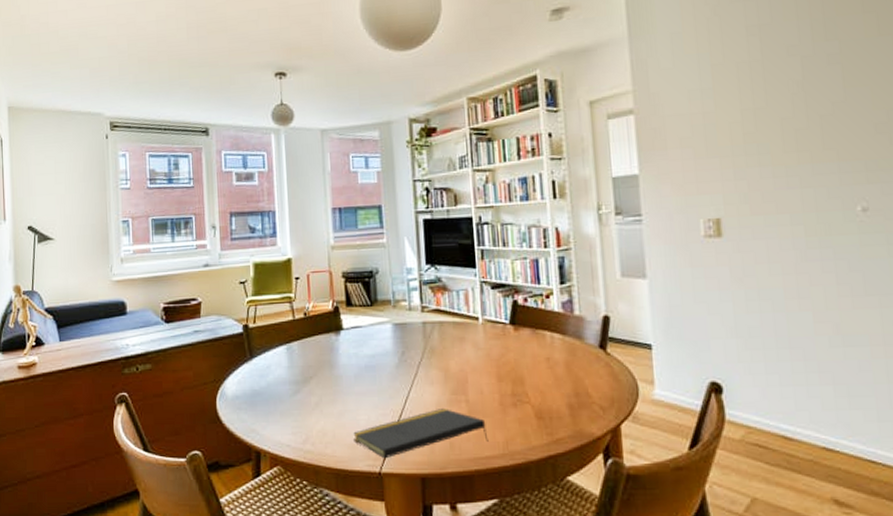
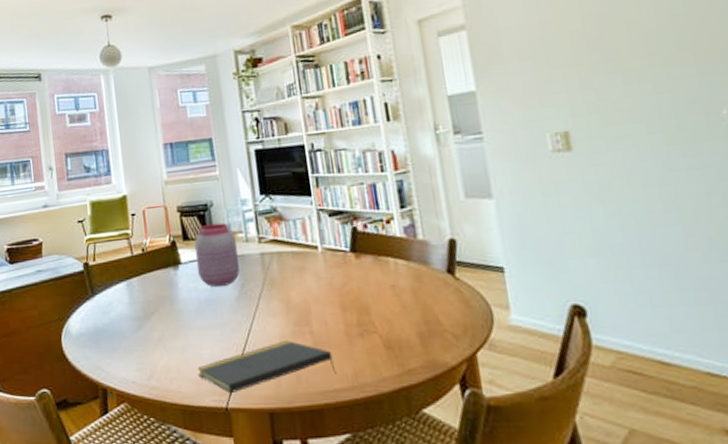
jar: none [357,290,402,354] -> present [194,223,240,287]

